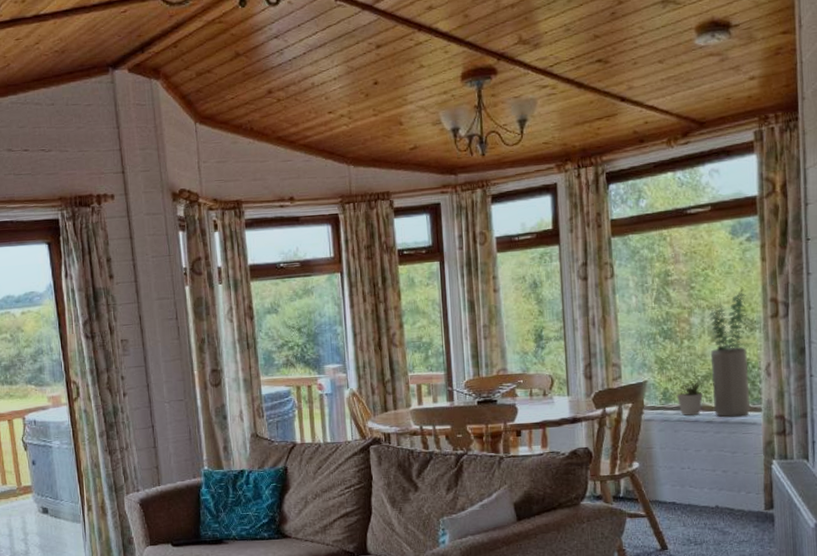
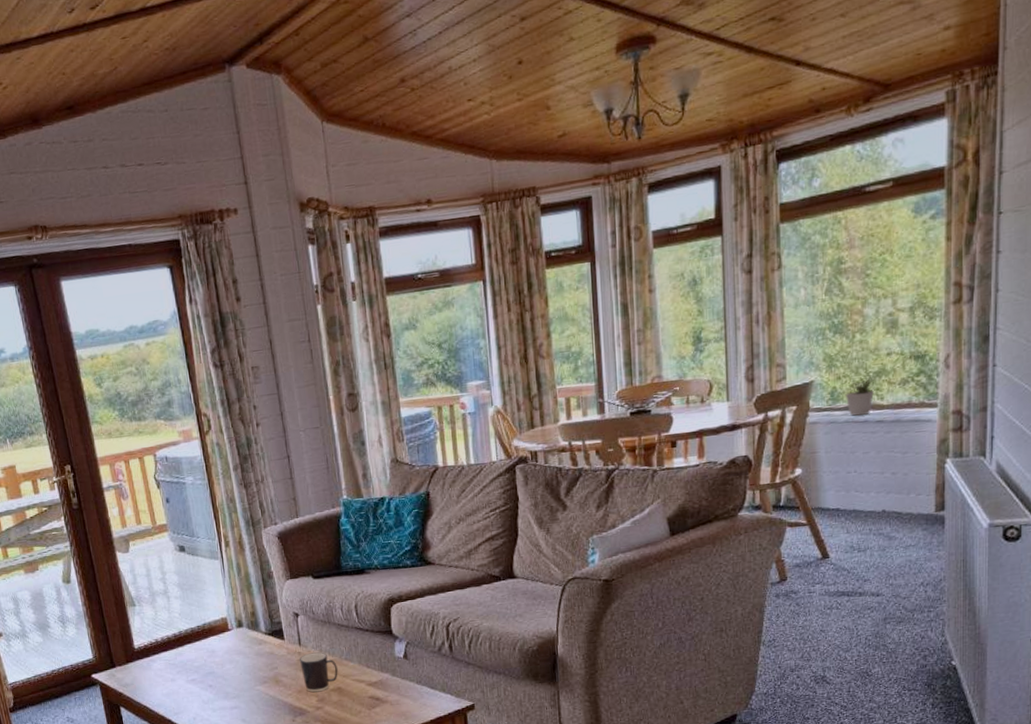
vase: present [708,287,750,418] -> none [884,271,927,417]

